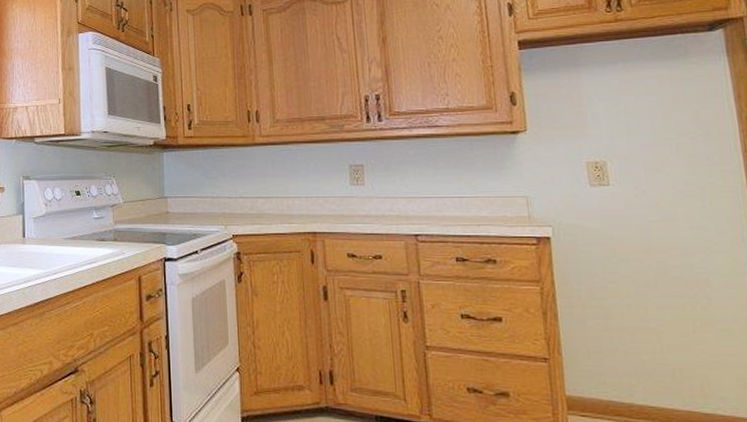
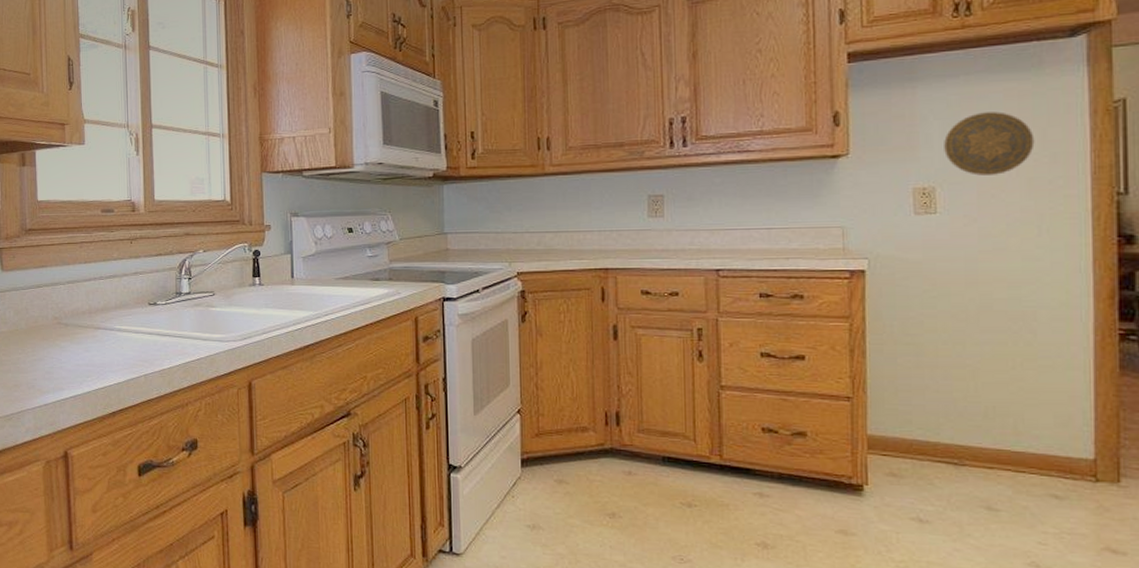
decorative plate: none [609,95,690,152] -> present [944,111,1035,176]

